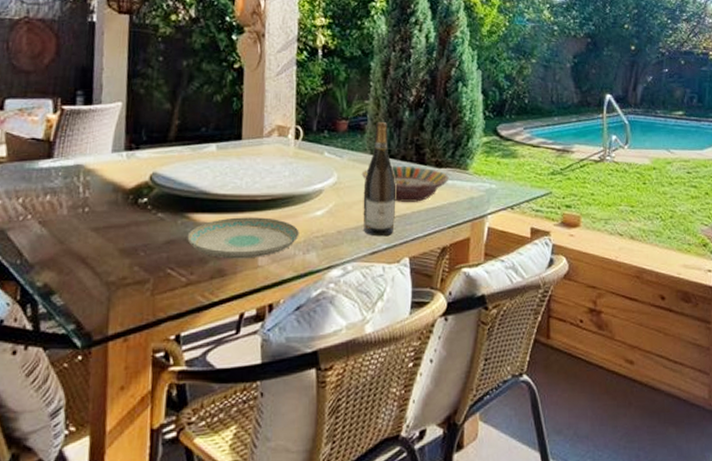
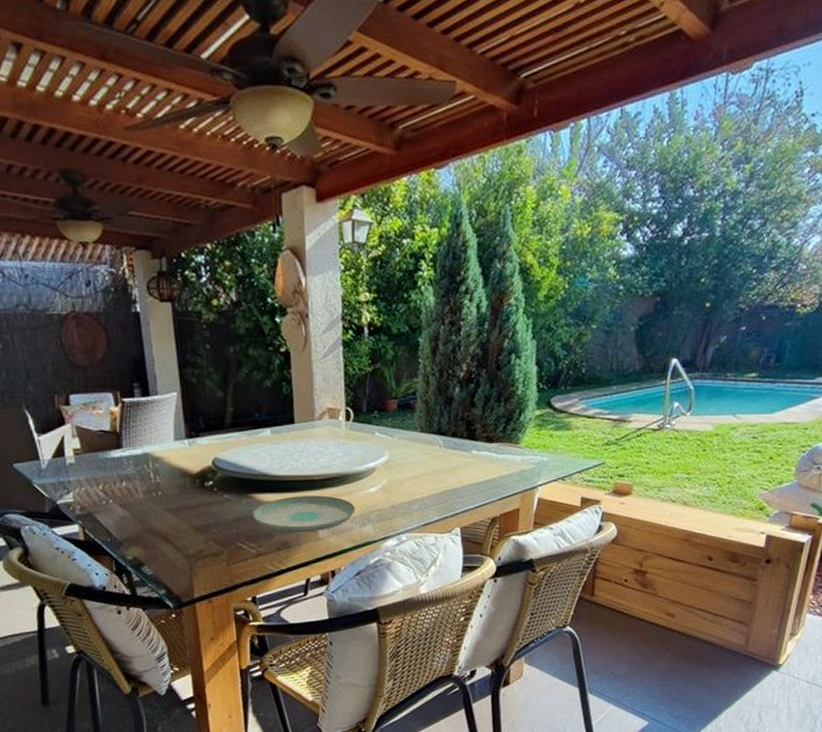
serving bowl: present [361,165,449,202] -> none [412,442,500,477]
wine bottle: present [363,121,395,237] -> none [415,399,446,510]

